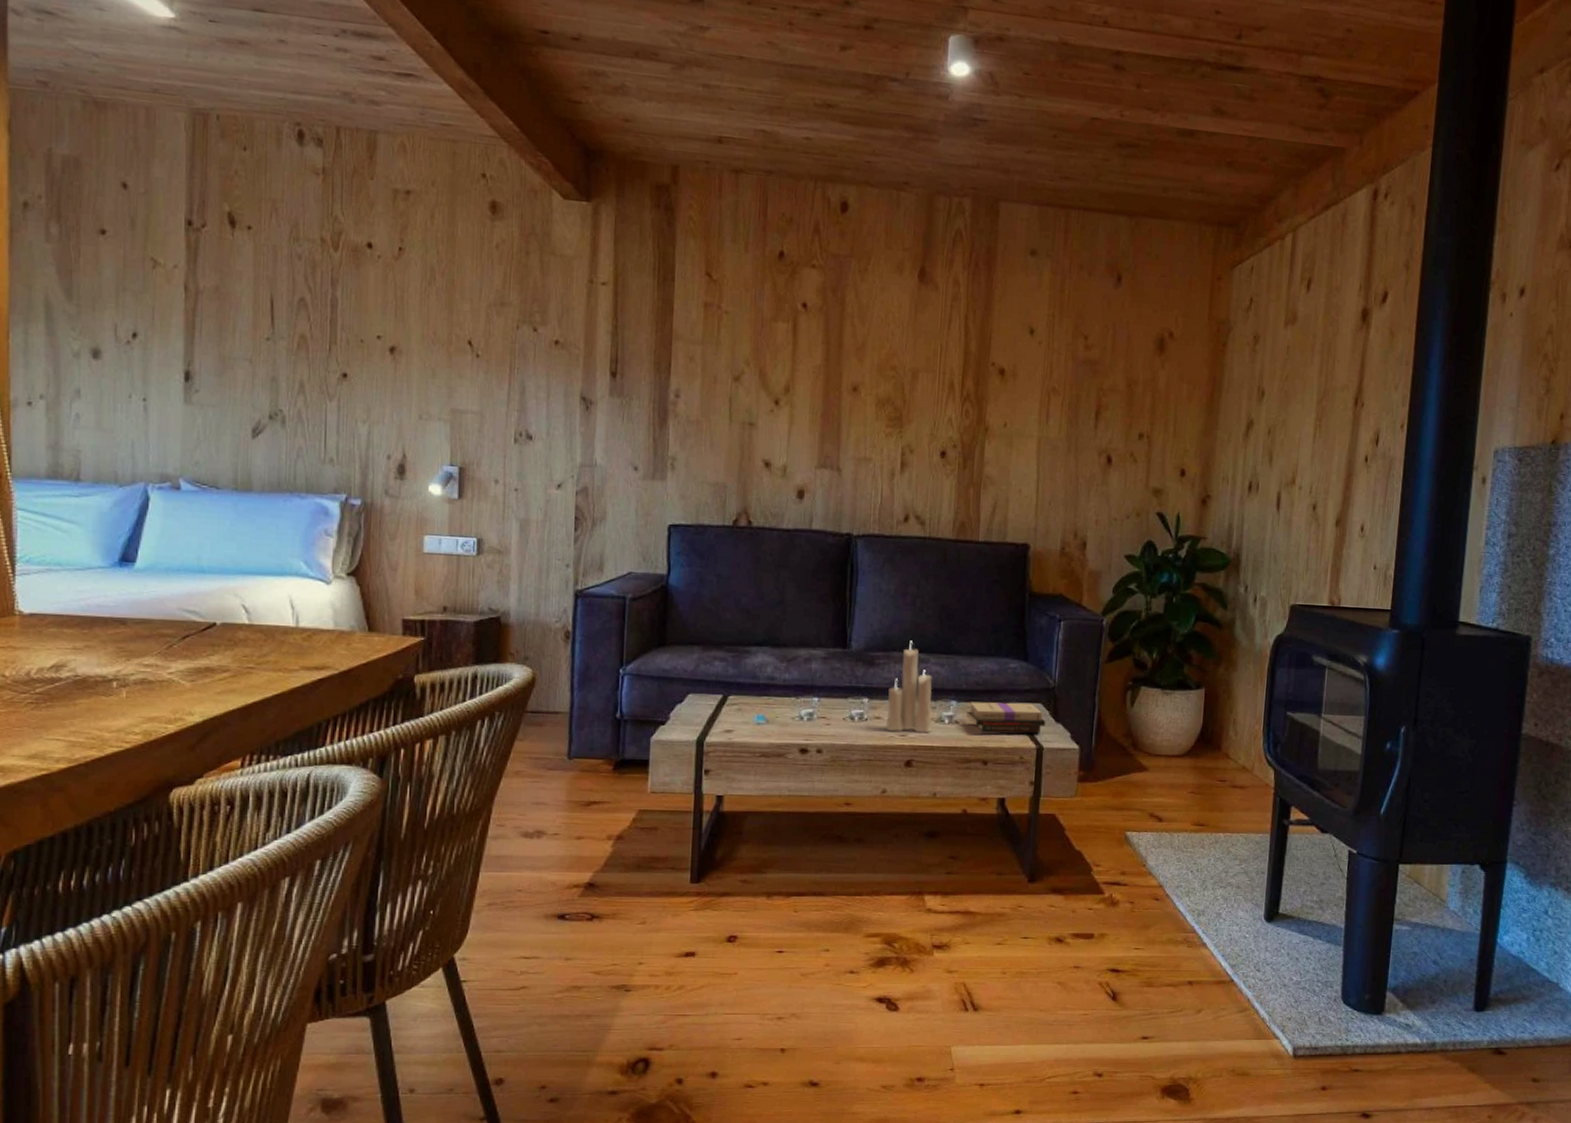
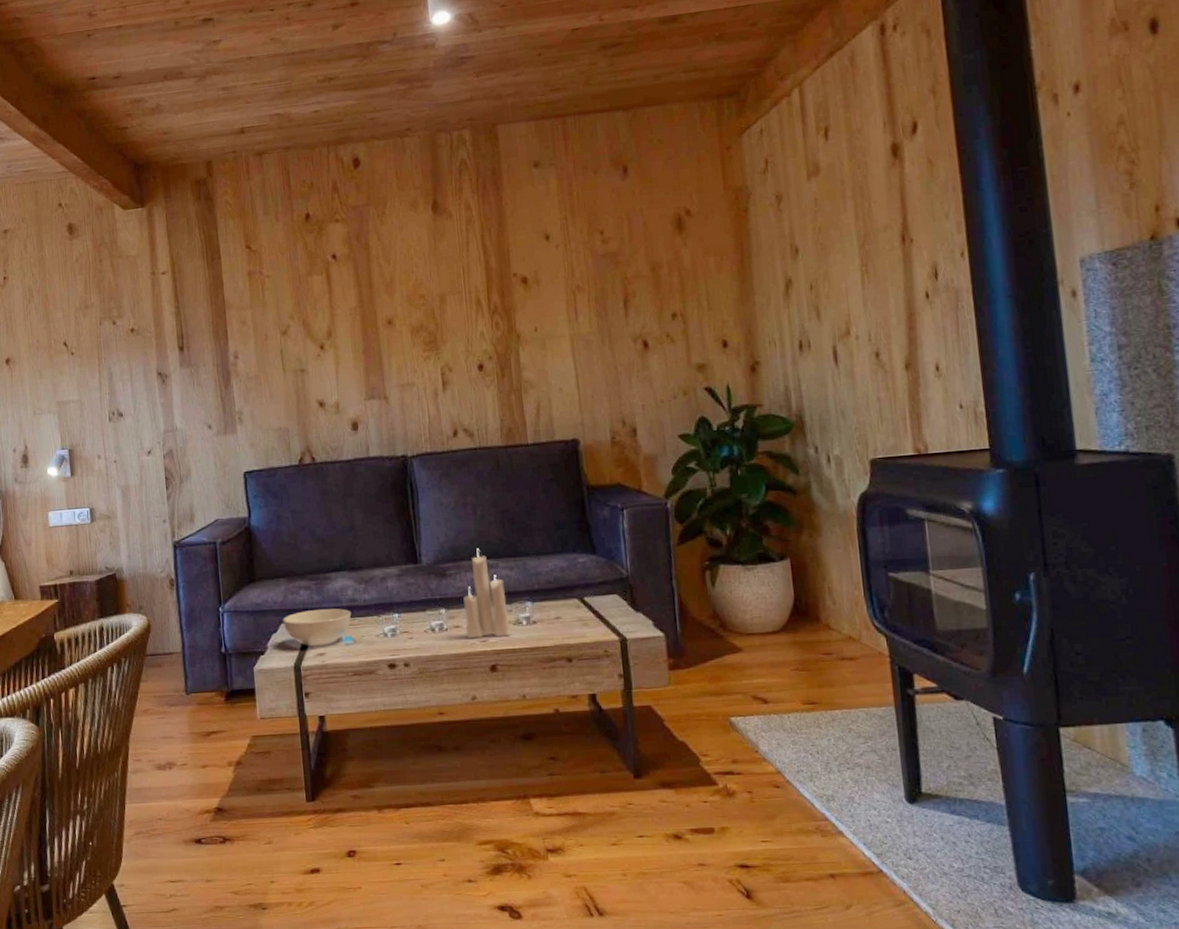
bowl: none [691,683,768,722] -> present [283,608,352,646]
books: present [966,702,1046,734] -> none [543,595,626,631]

